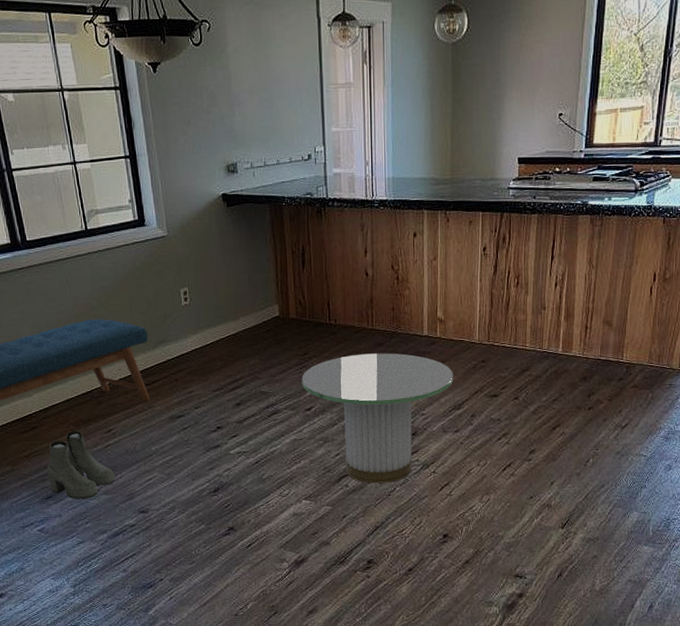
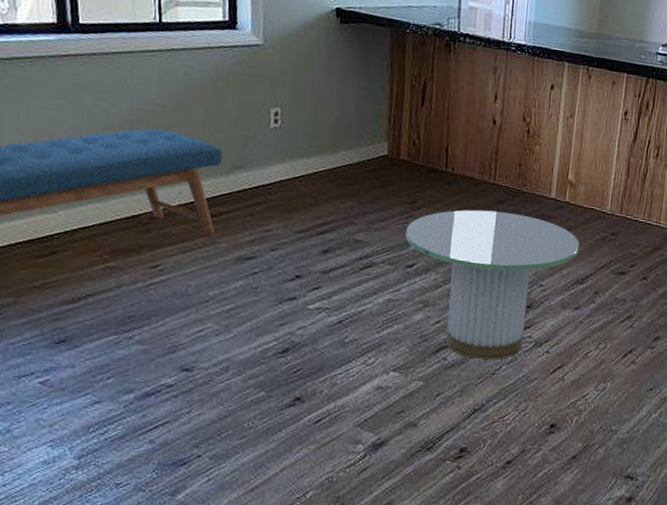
boots: present [47,431,116,500] -> none [63,261,156,348]

